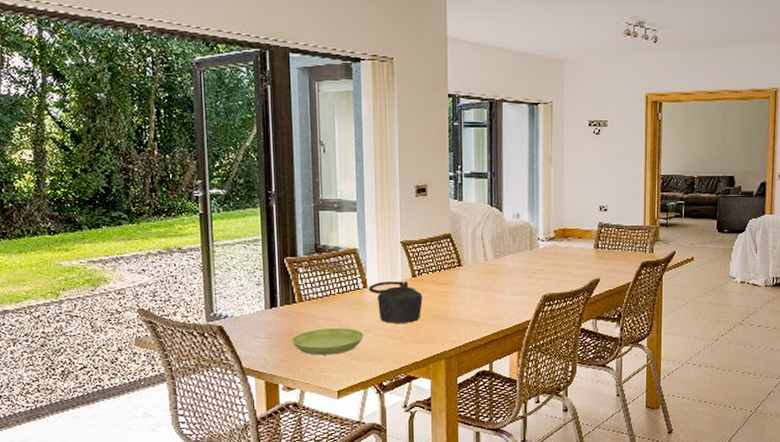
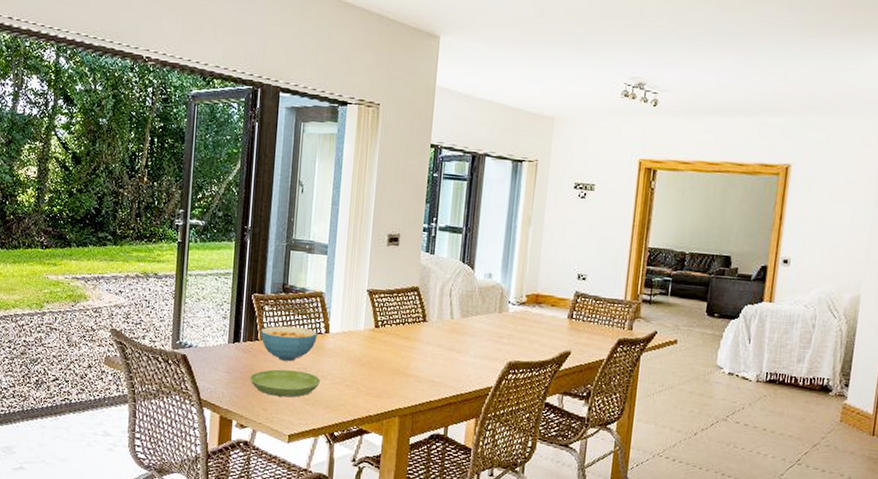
cereal bowl: none [298,285,355,320] -> present [261,326,317,361]
teapot: present [368,281,423,323] -> none [330,328,384,375]

